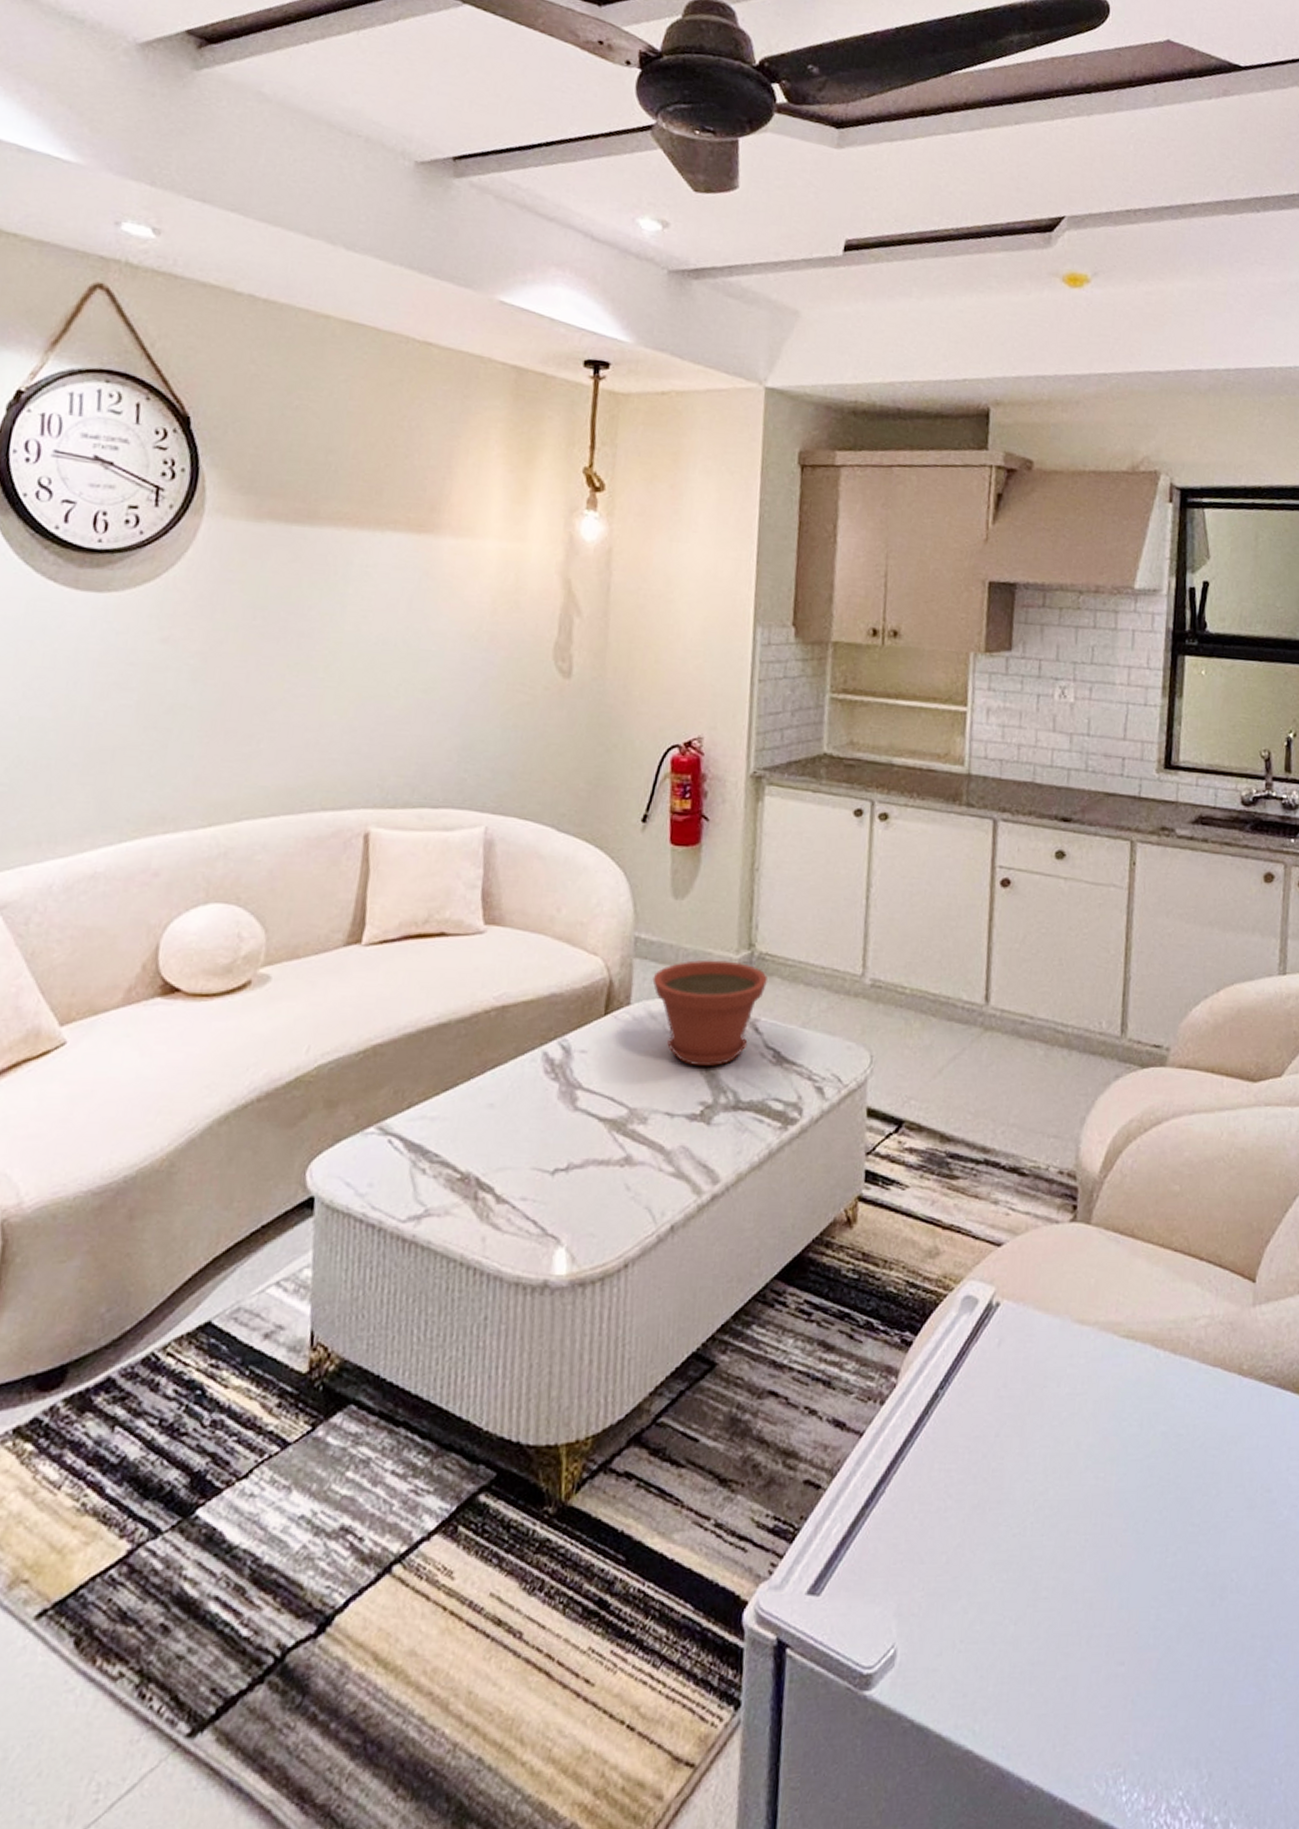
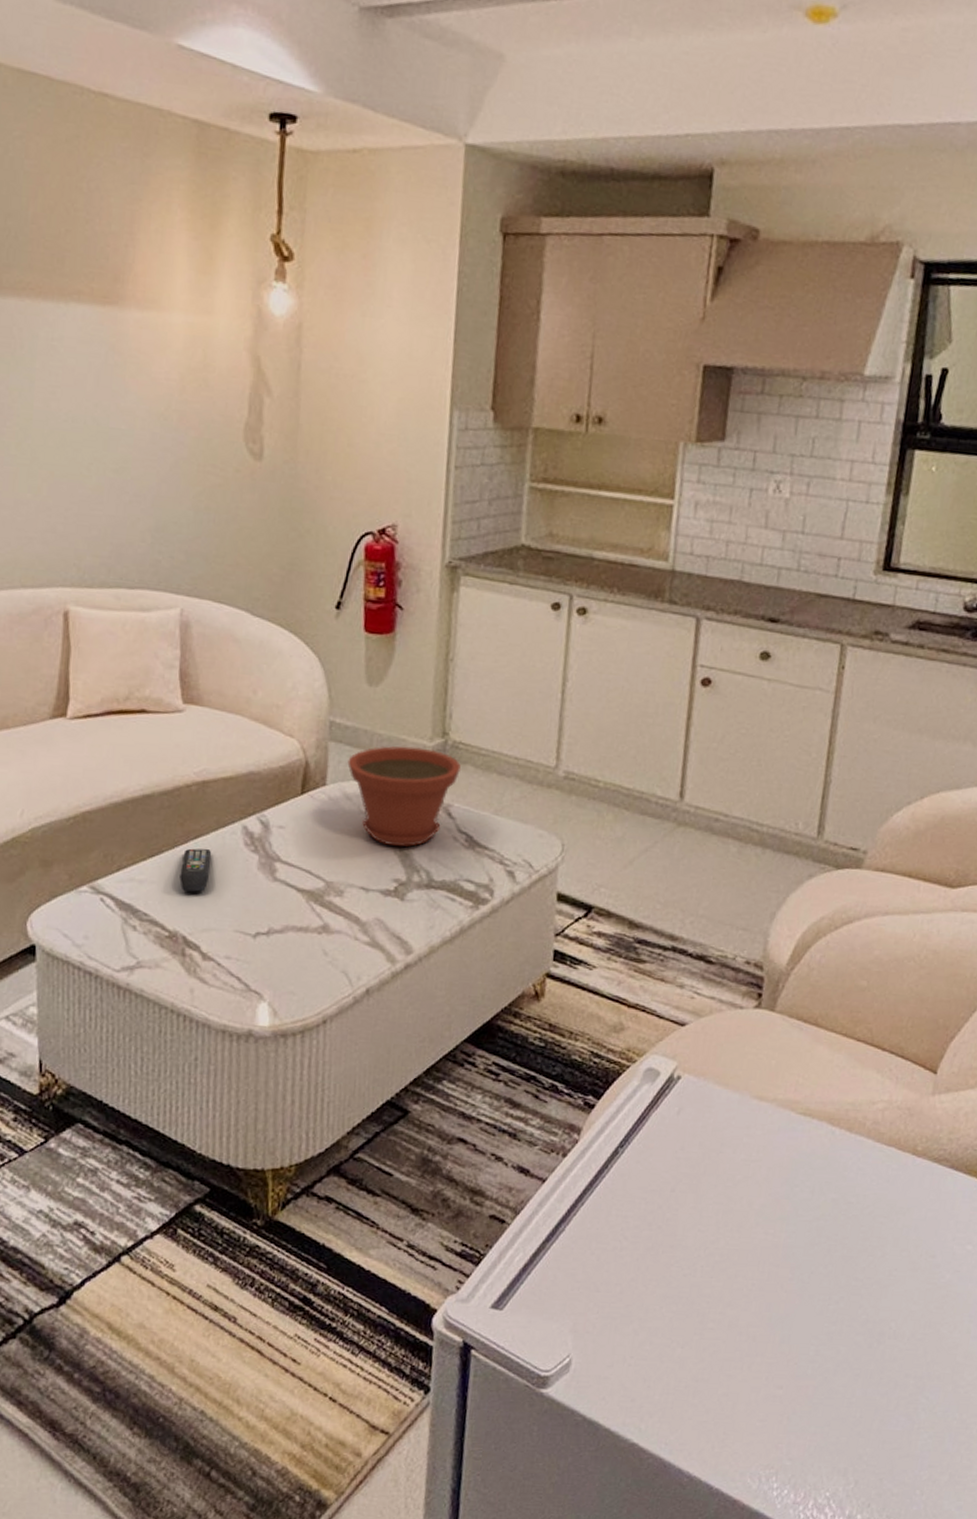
remote control: none [474,1079,510,1127] -> present [179,848,212,892]

